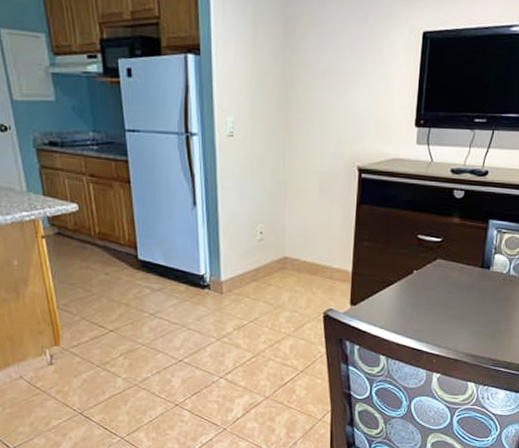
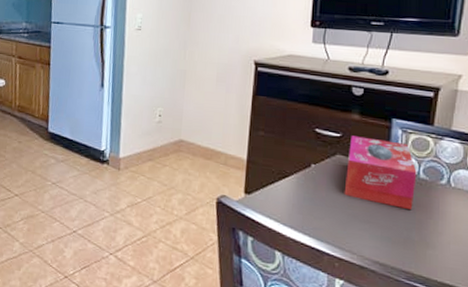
tissue box: none [443,239,508,305] -> present [344,135,417,211]

